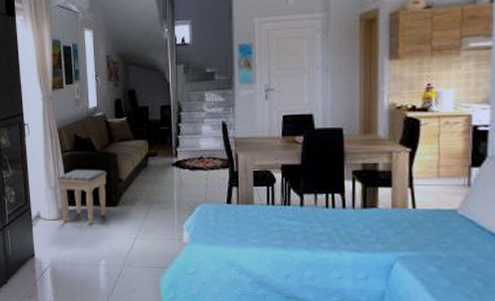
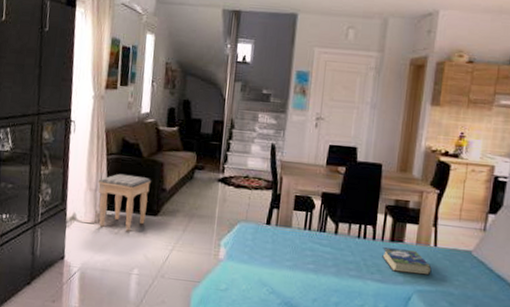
book: none [355,215,413,240] -> present [382,247,432,276]

